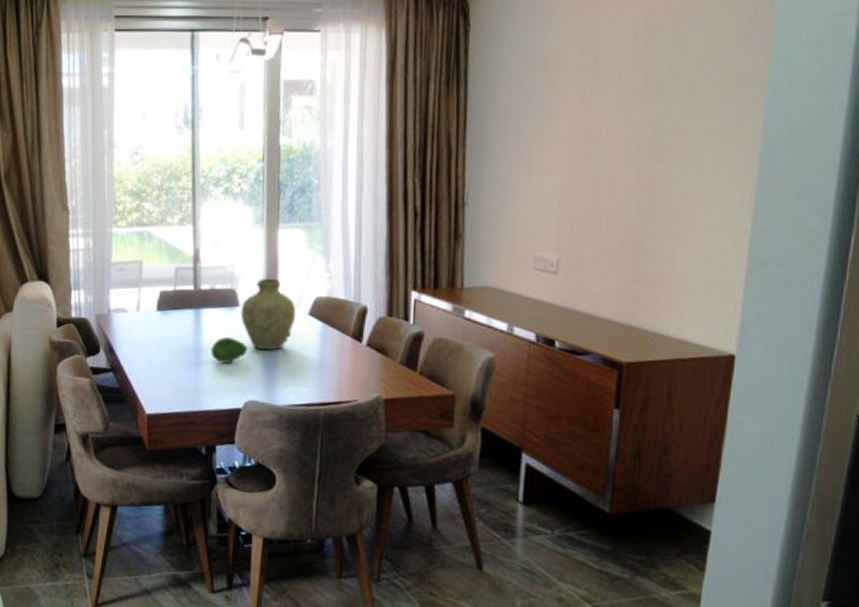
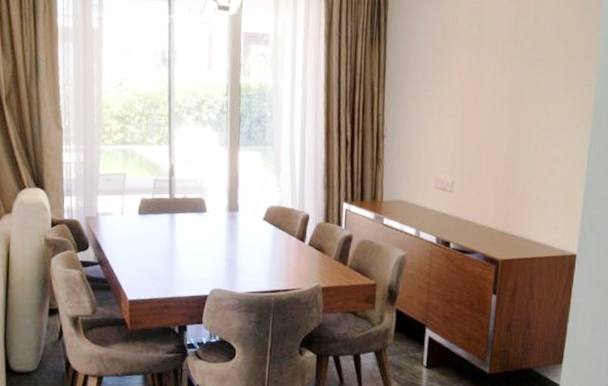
fruit: present [210,337,248,363] -> none [183,237,214,258]
vase: present [240,279,296,351] -> none [208,190,253,249]

